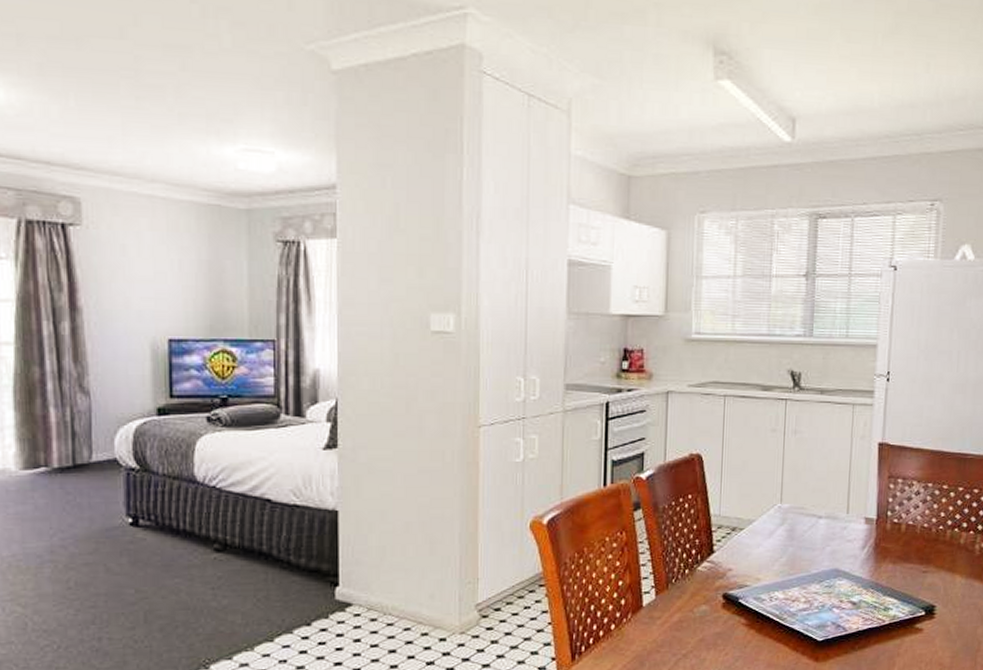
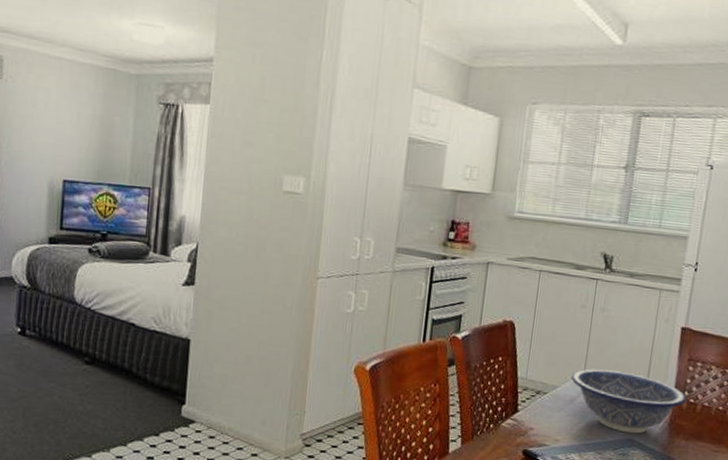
decorative bowl: none [768,497,890,563] -> present [571,369,687,434]

